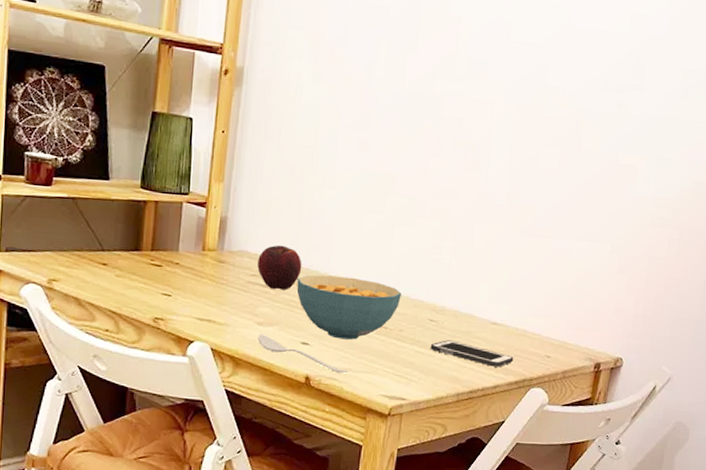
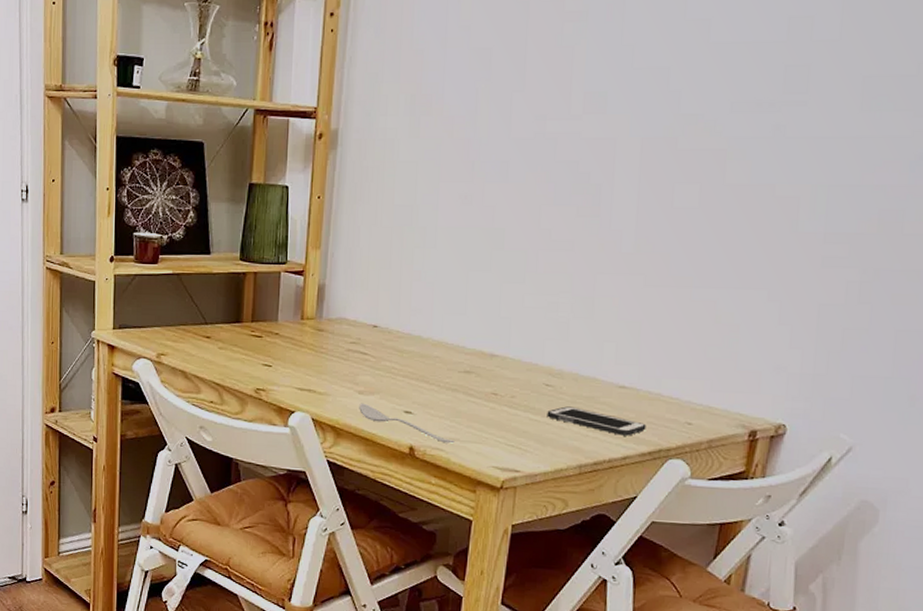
fruit: present [257,245,302,290] -> none [357,310,403,357]
cereal bowl: present [296,275,402,340] -> none [398,340,513,408]

